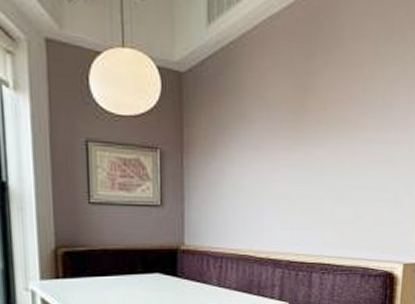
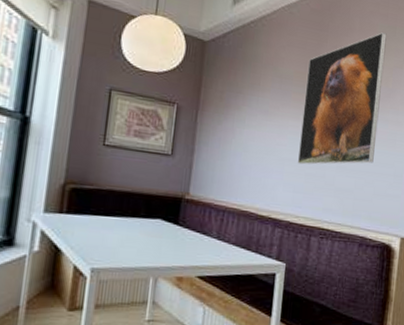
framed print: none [294,38,383,200] -> present [298,32,387,165]

